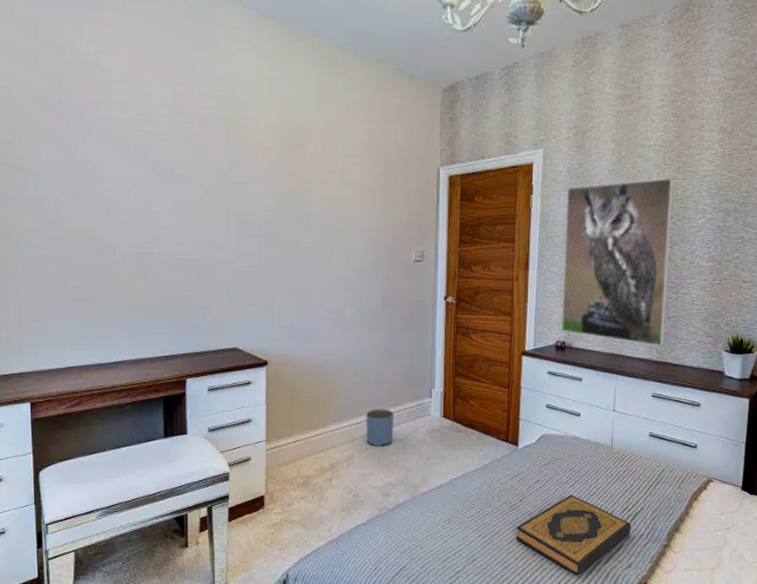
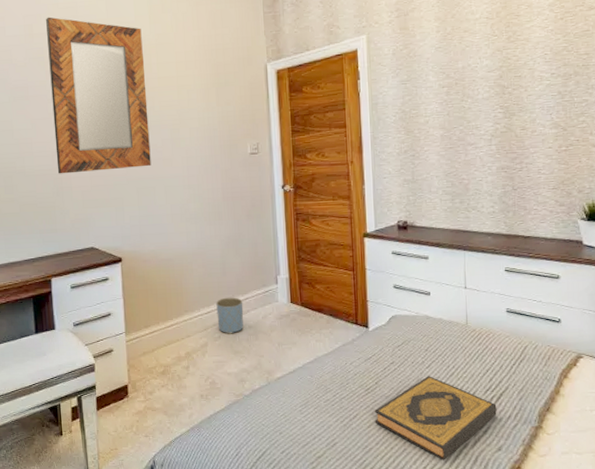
home mirror: none [199,88,308,266] -> present [46,17,151,174]
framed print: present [561,178,674,346] -> none [394,49,513,219]

